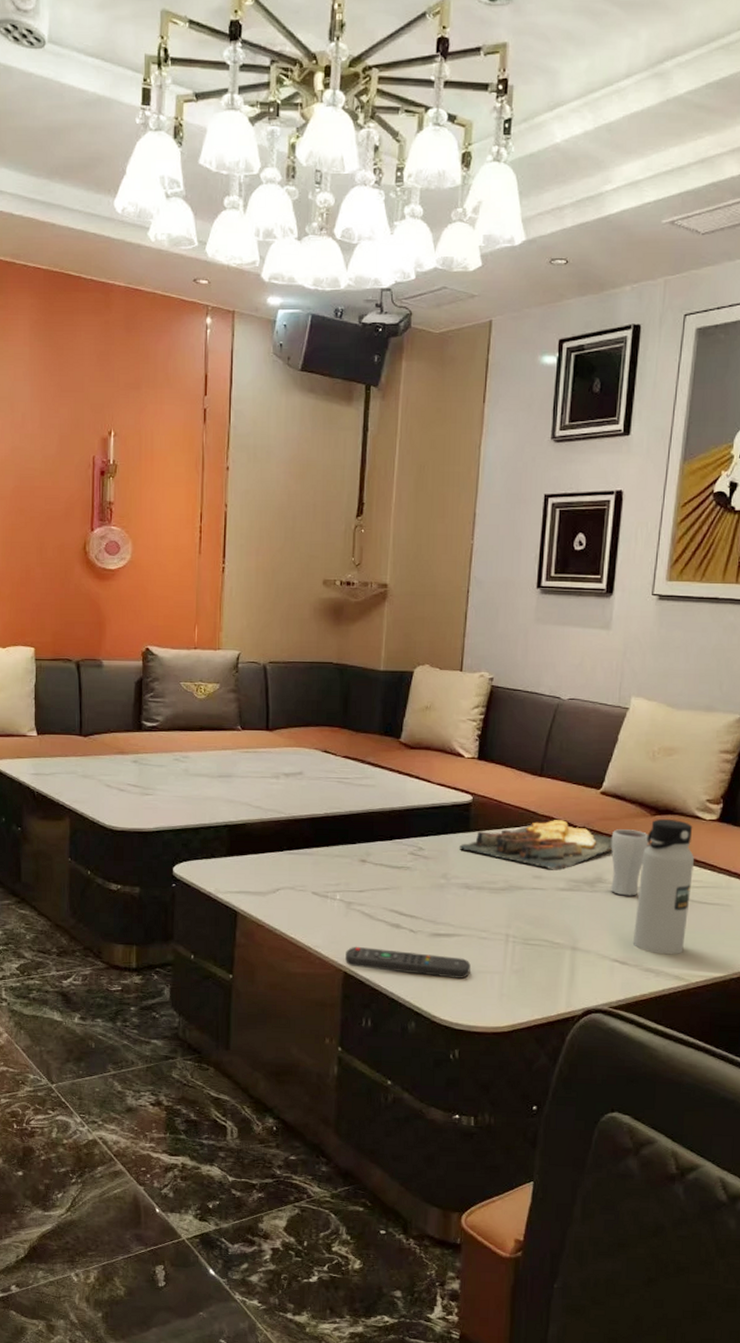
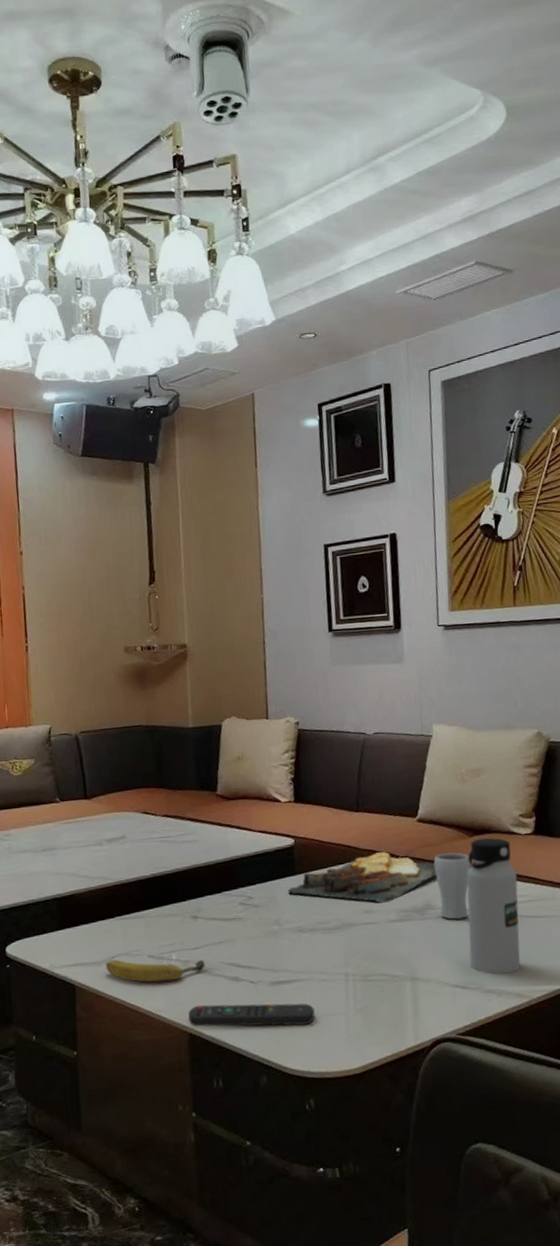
fruit: none [269,891,368,920] -> present [105,959,205,983]

